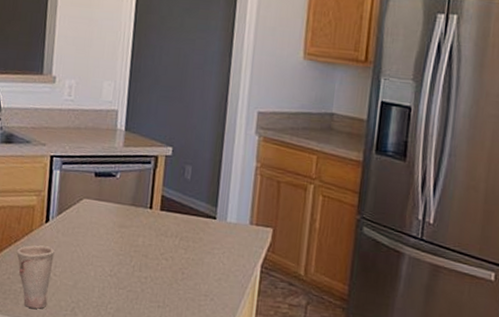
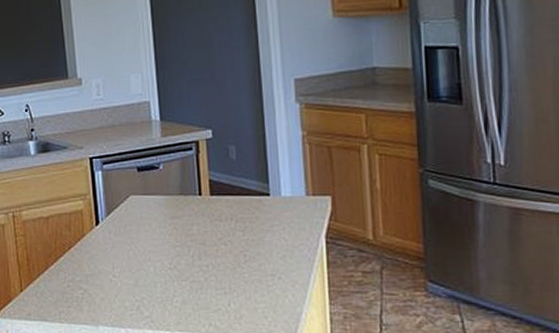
cup: present [16,245,55,309] -> none [71,248,111,312]

